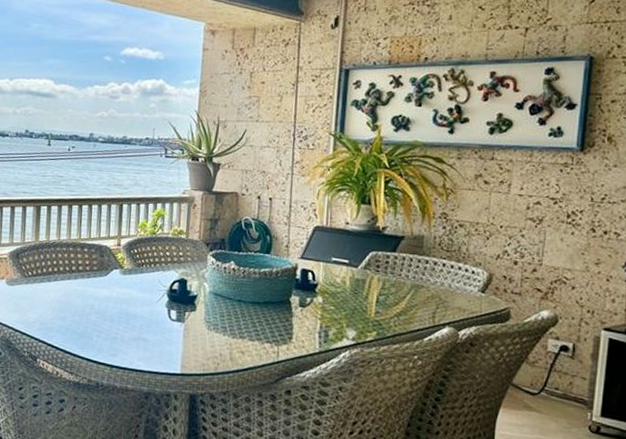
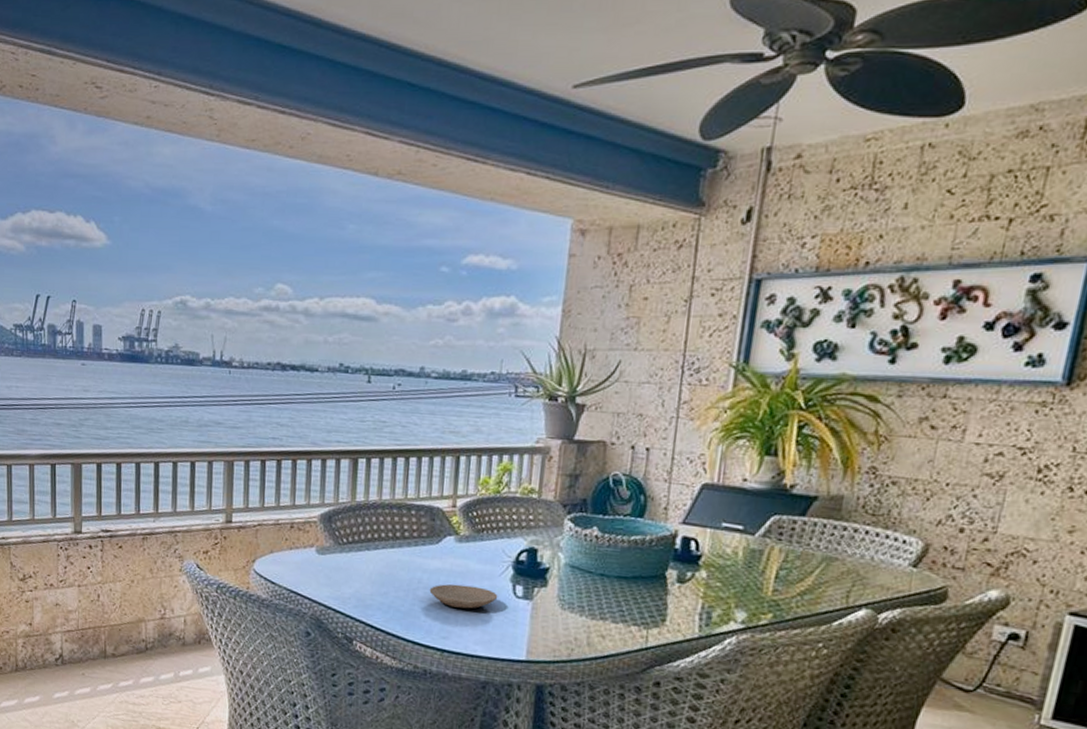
plate: none [100,309,156,330] -> present [429,584,498,609]

